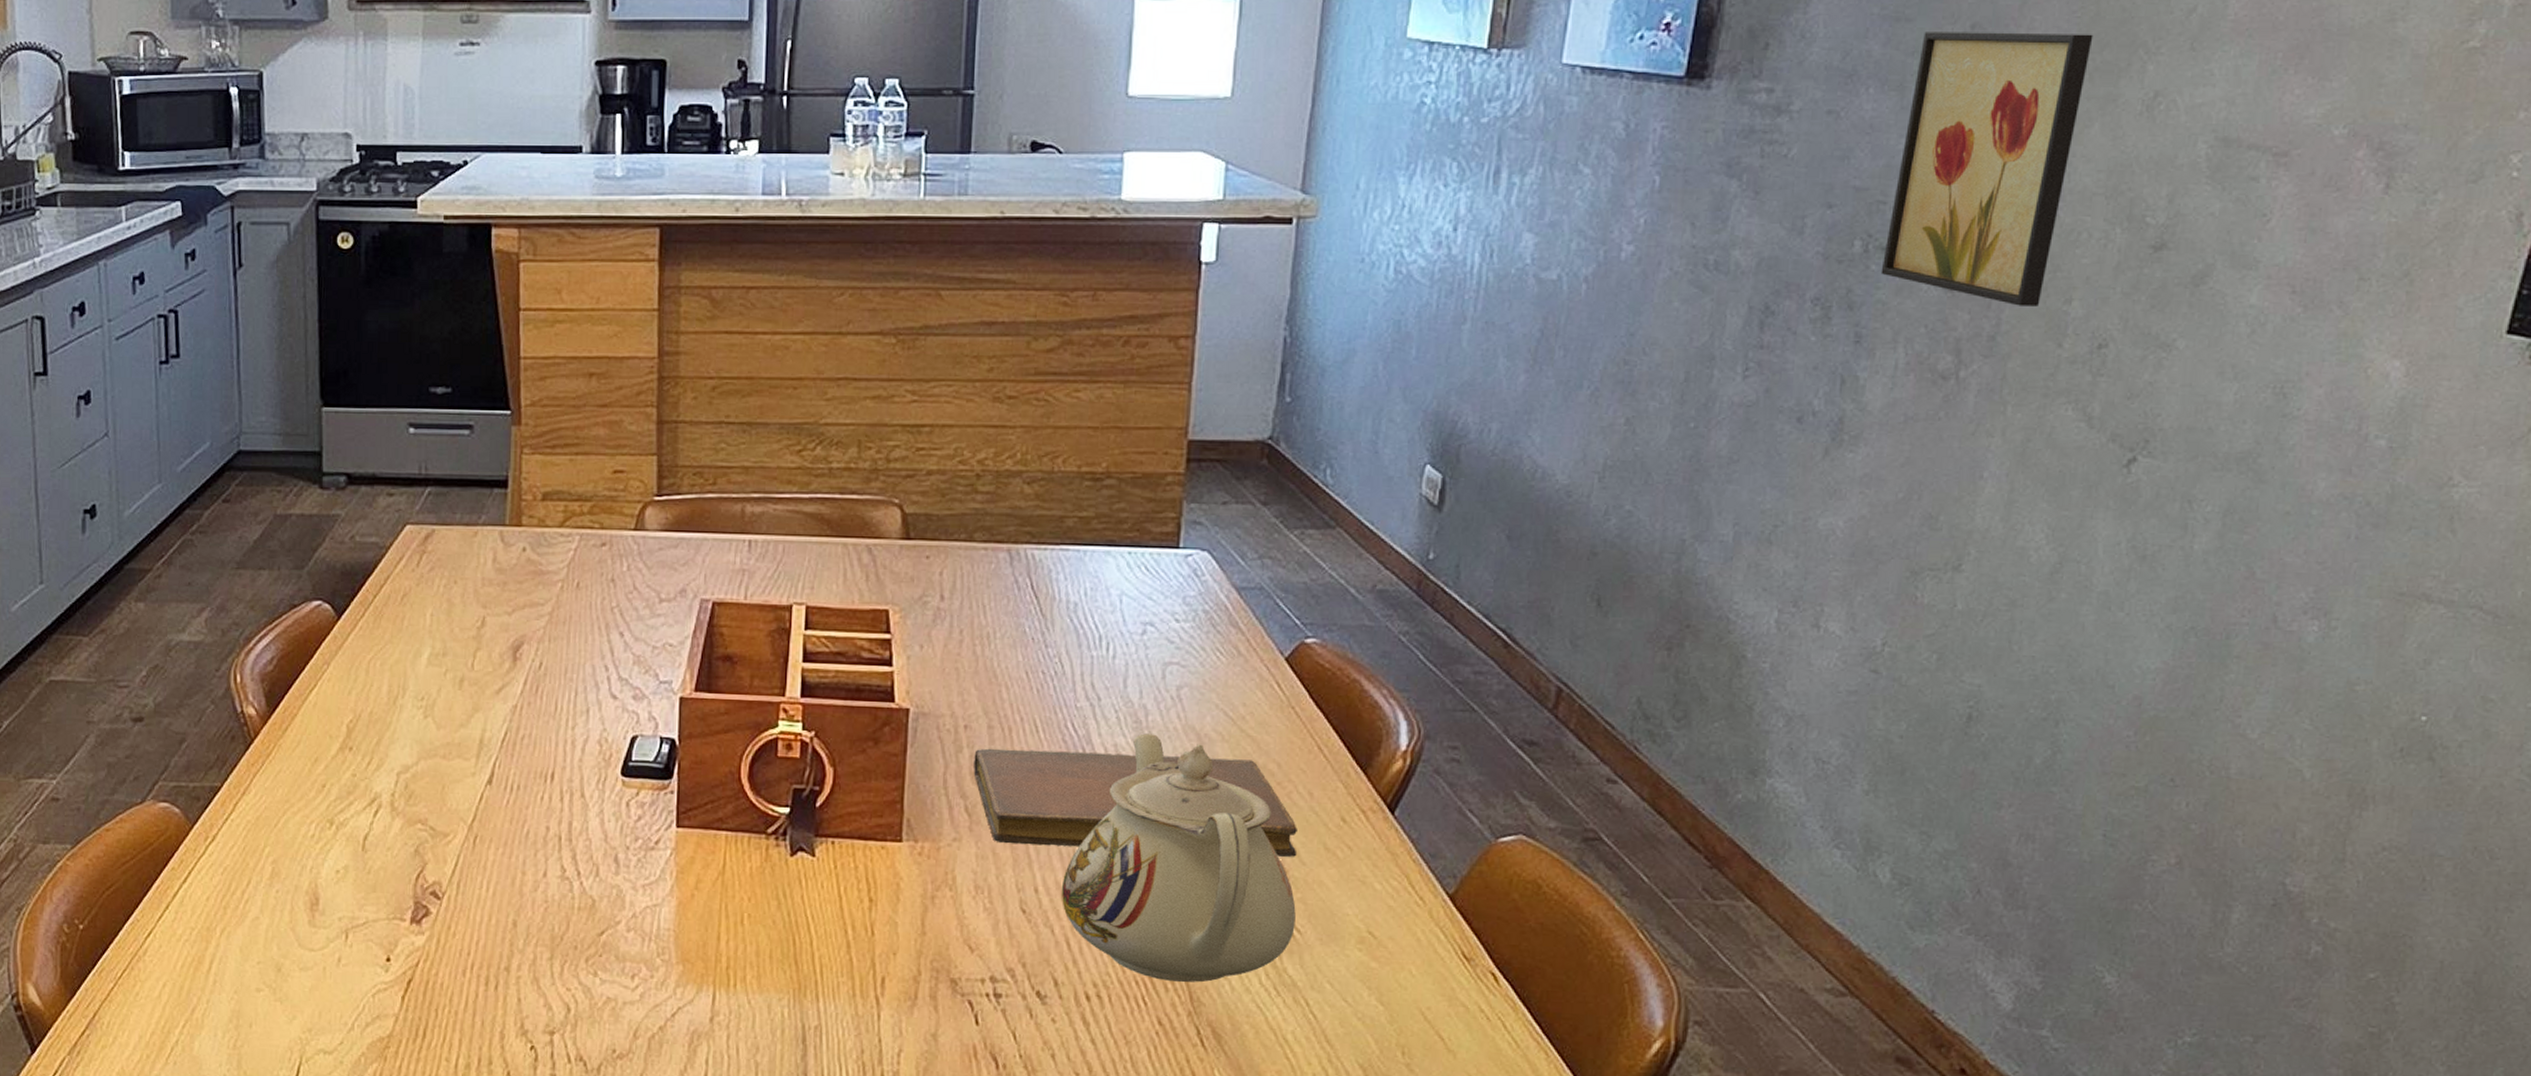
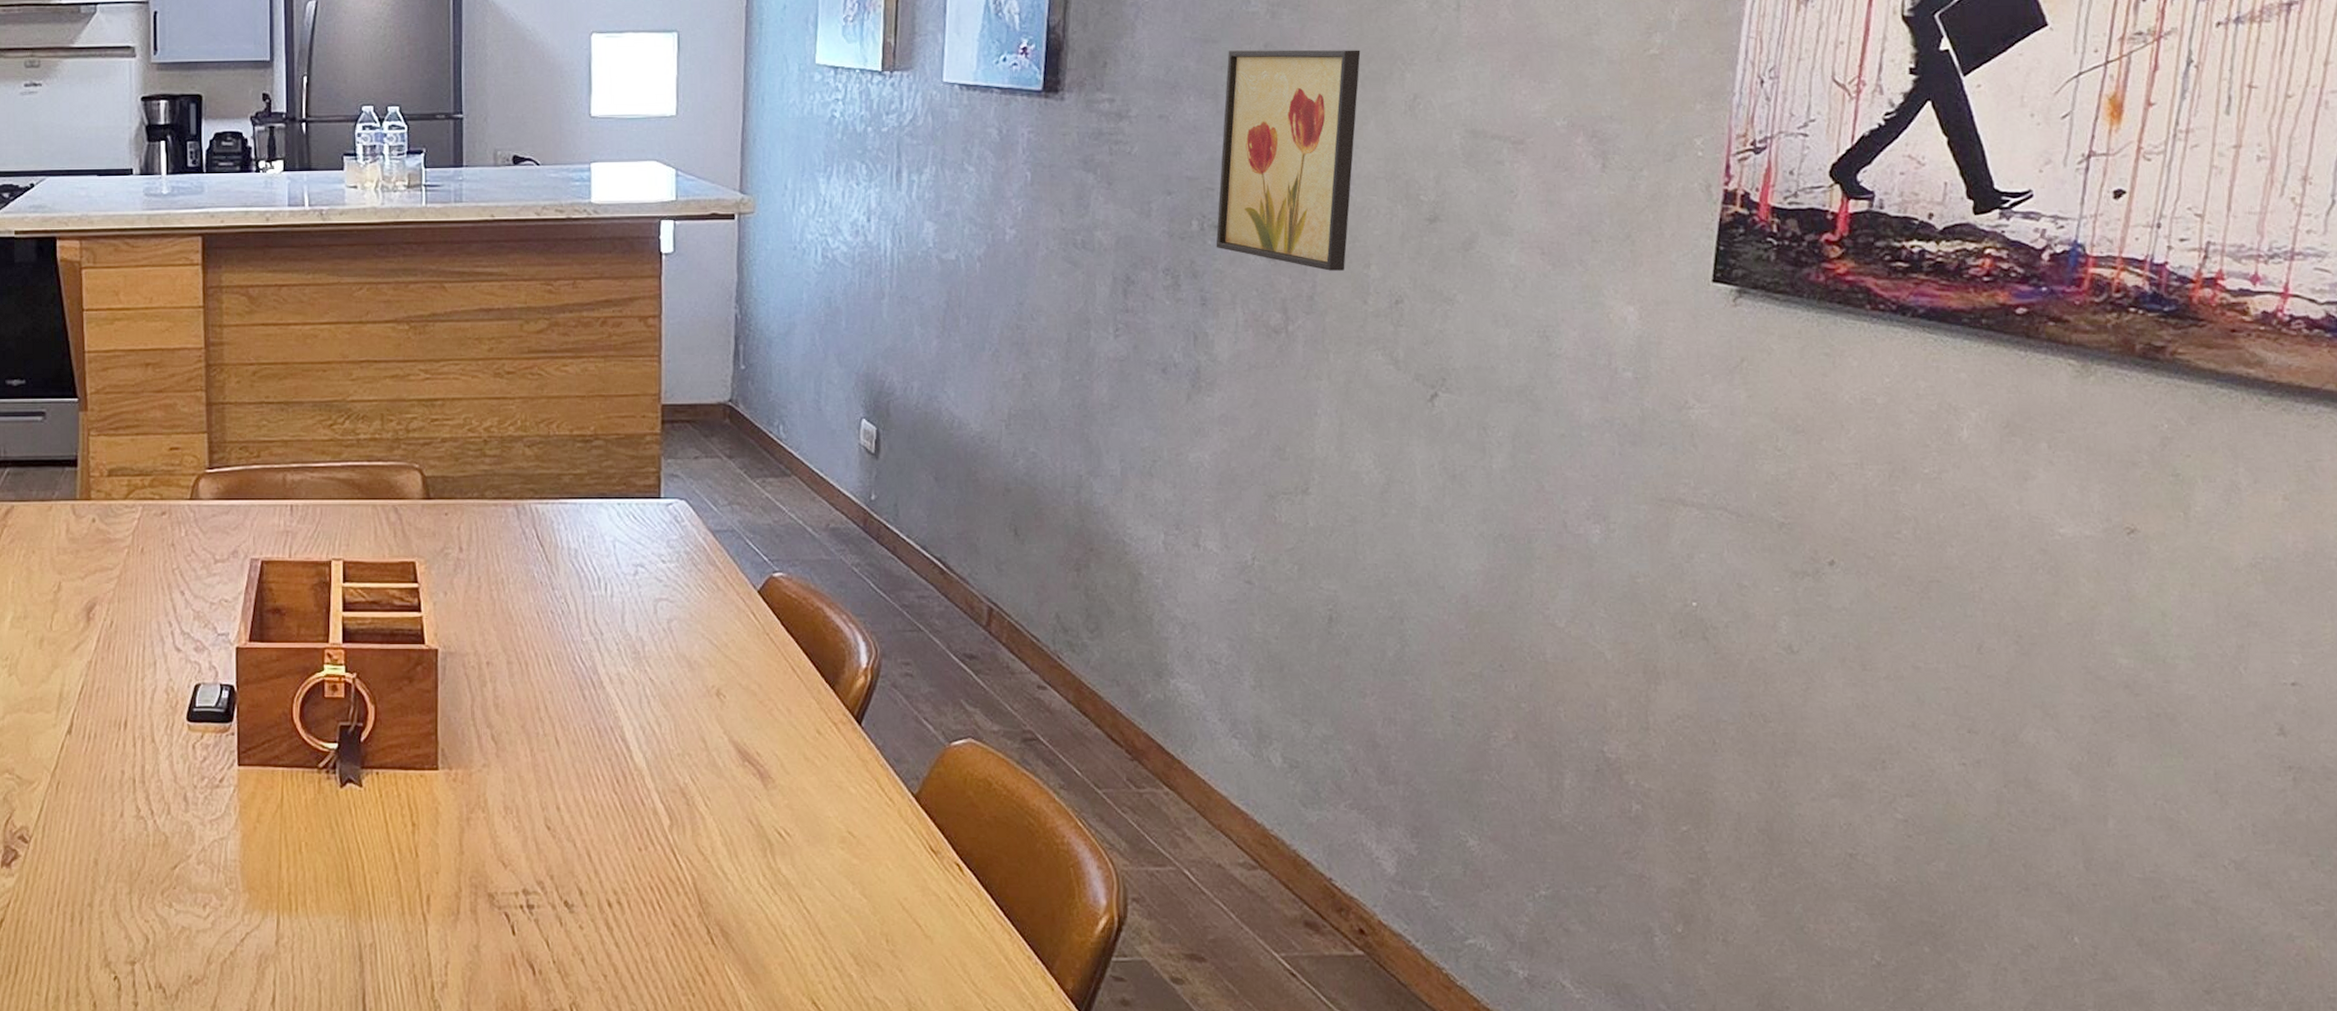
notebook: present [973,748,1297,857] -> none [497,682,781,768]
teapot: present [1061,733,1296,983] -> none [580,663,785,886]

